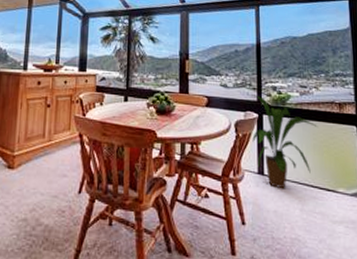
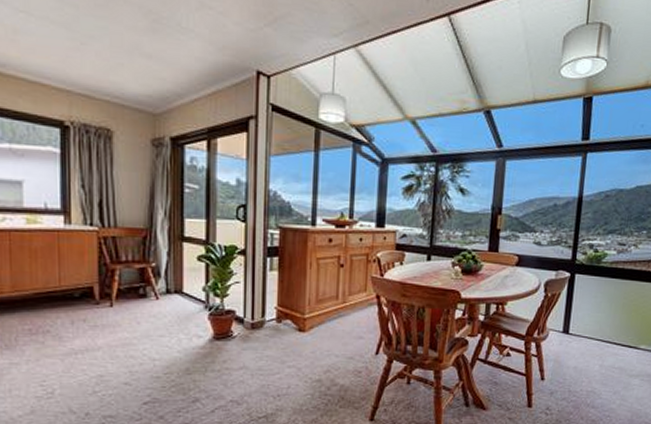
house plant: present [250,94,317,189] -> none [561,253,630,347]

